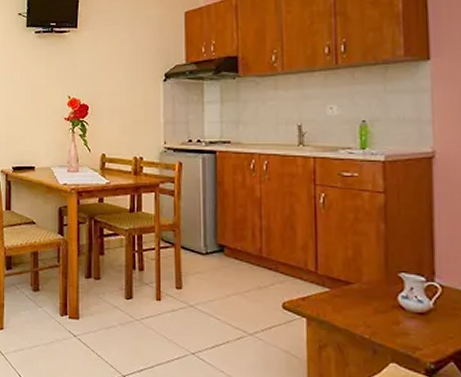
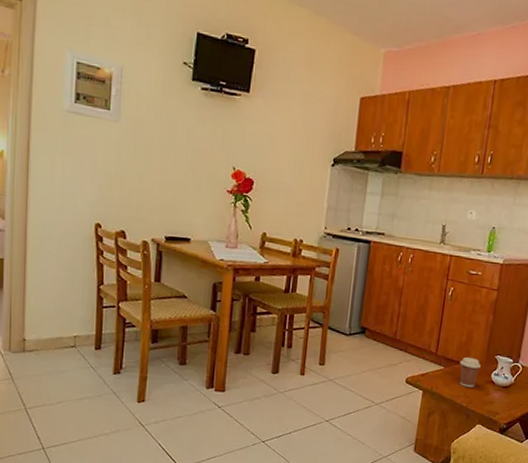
coffee cup: none [349,276,380,314] -> present [459,357,481,387]

